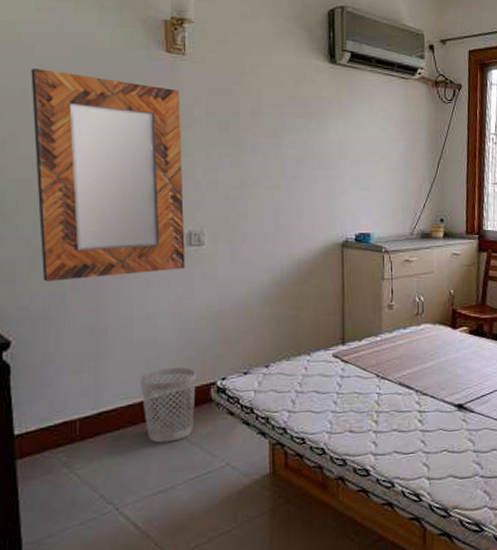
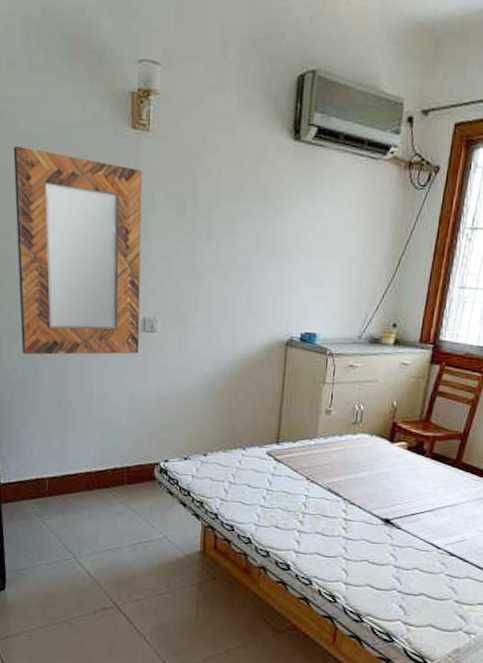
wastebasket: present [140,367,196,443] -> none [97,444,143,510]

